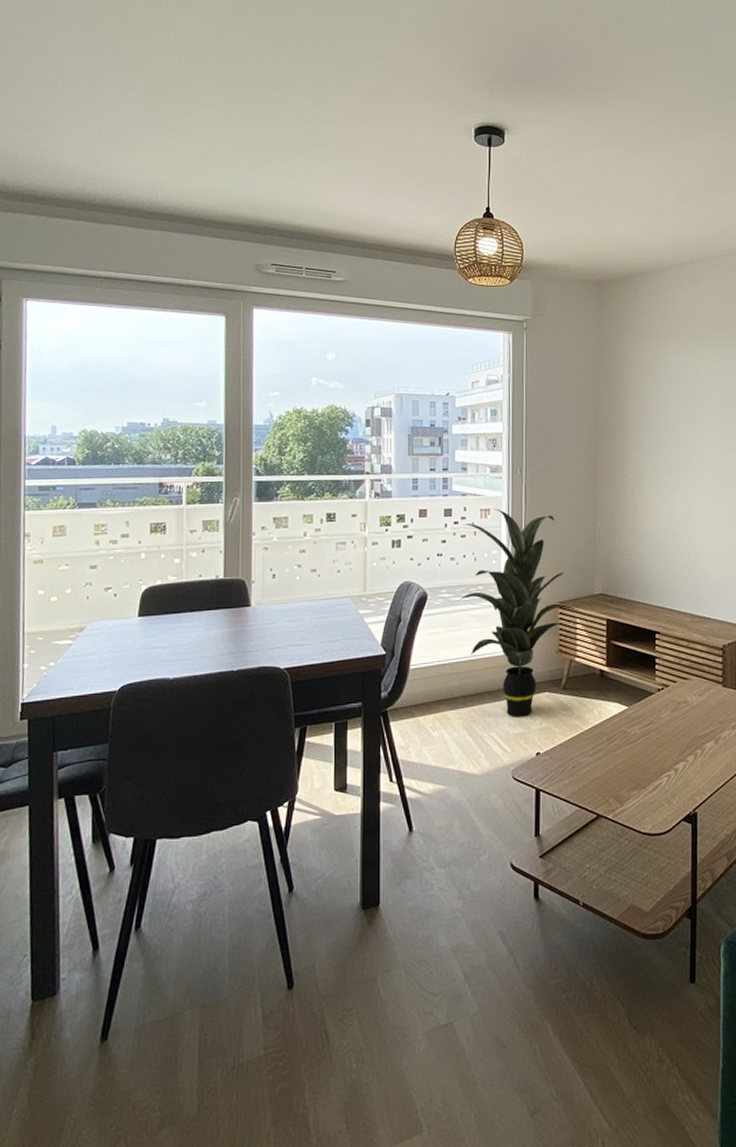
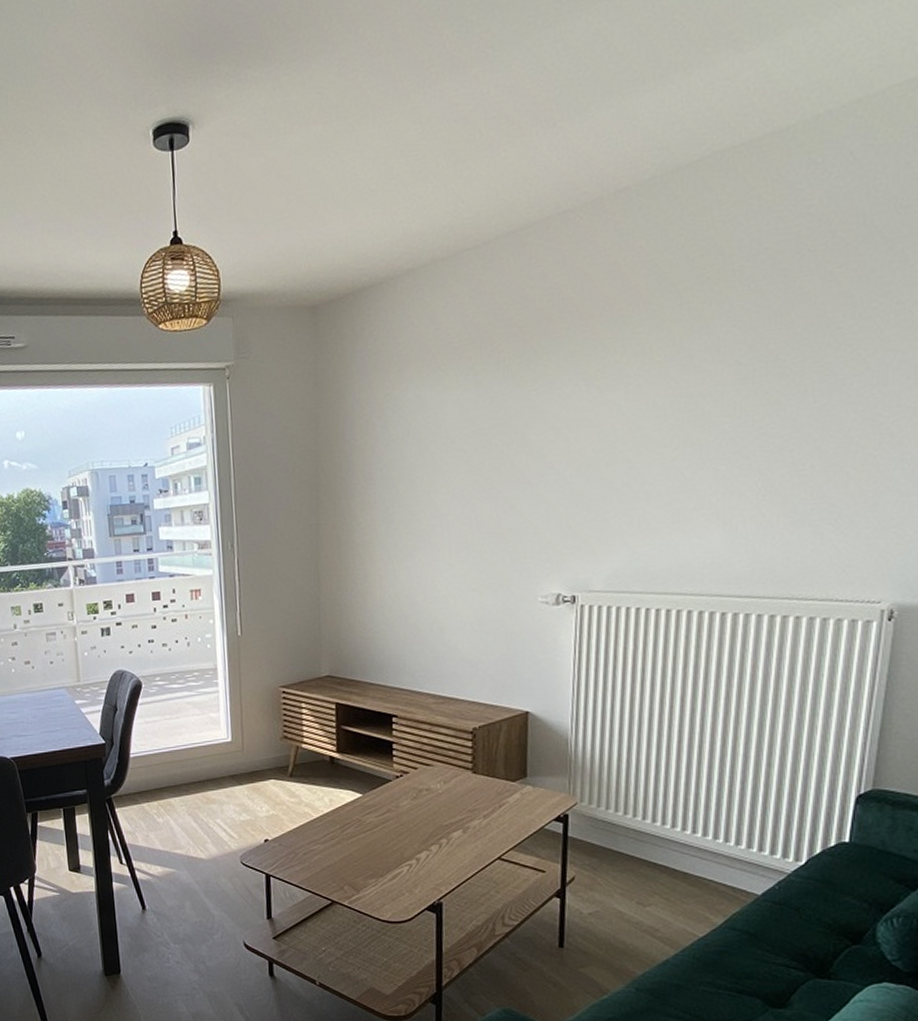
indoor plant: present [458,509,582,717] -> none [172,588,308,805]

